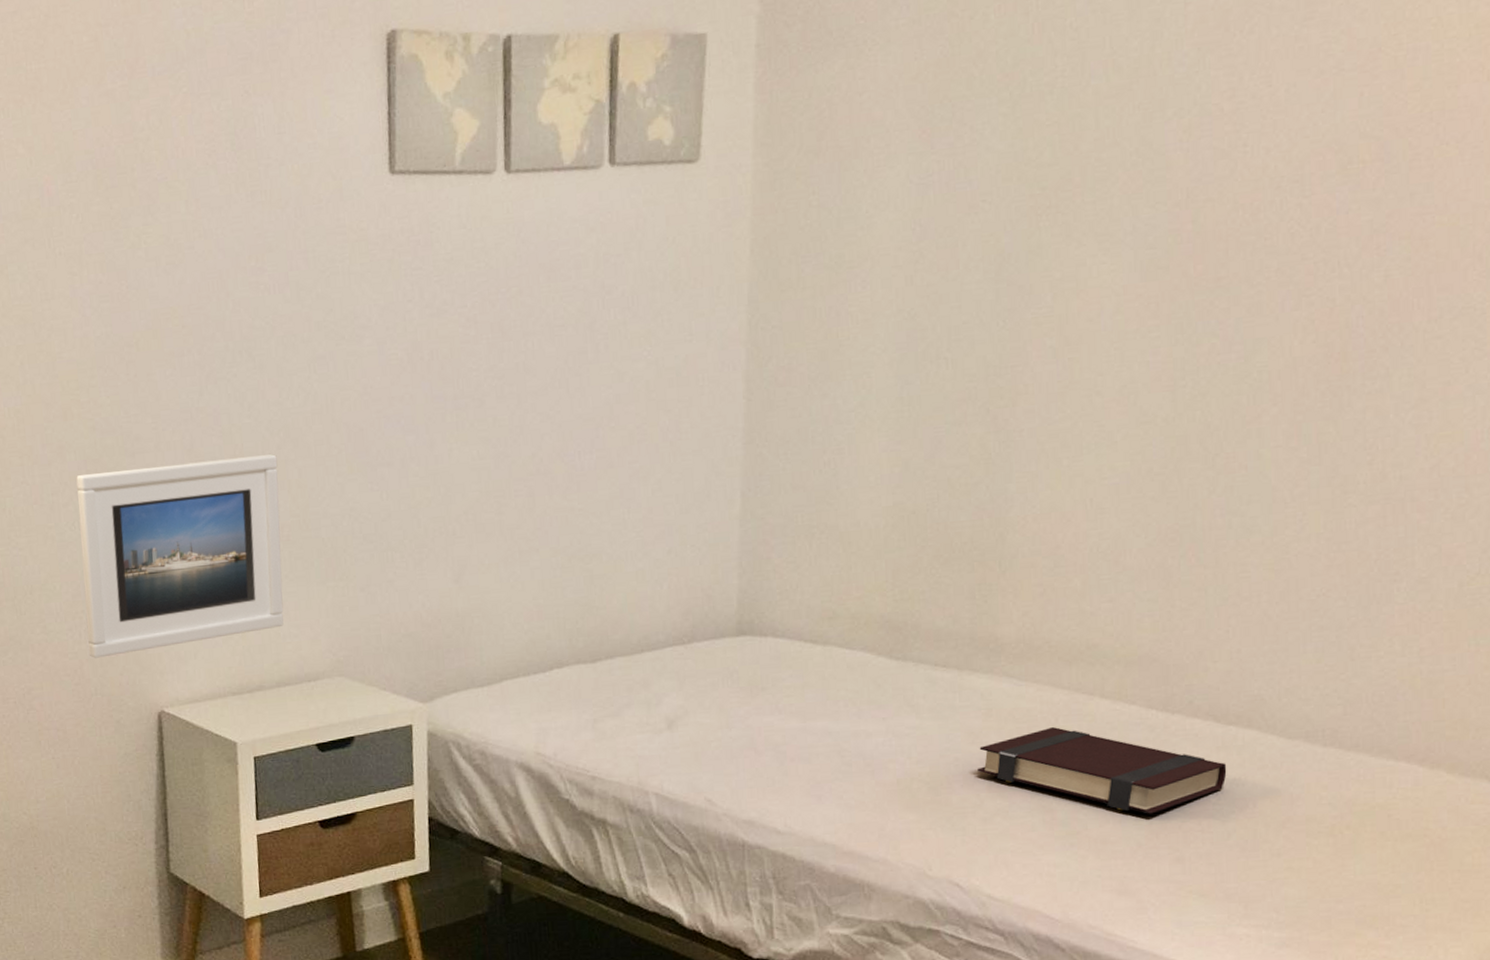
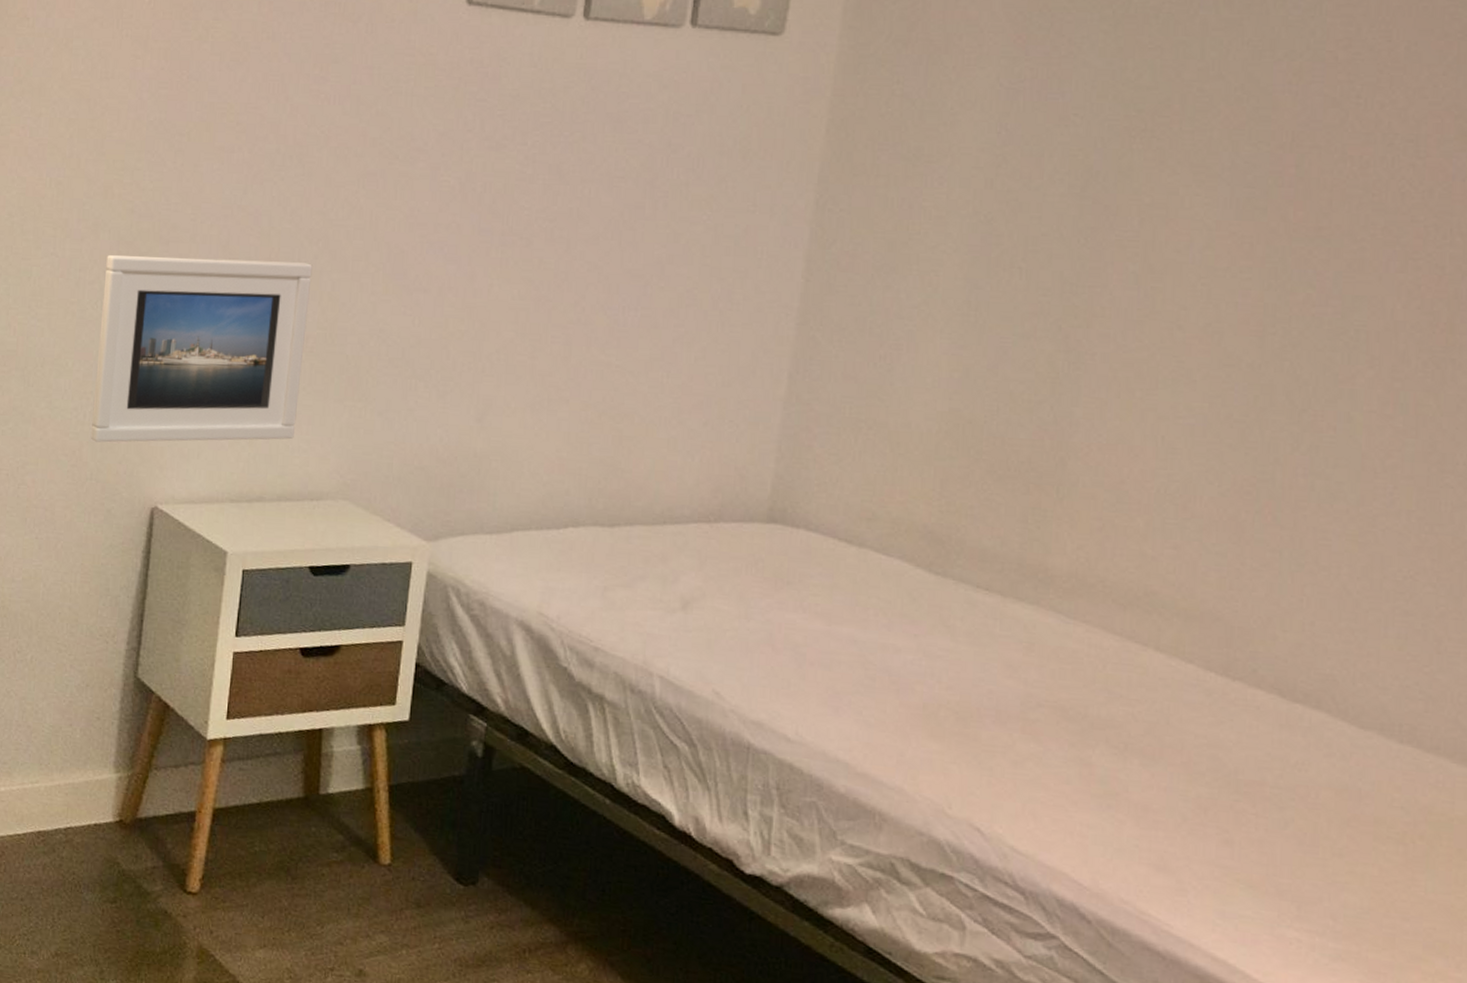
book: present [977,727,1227,814] -> none [1012,673,1289,787]

